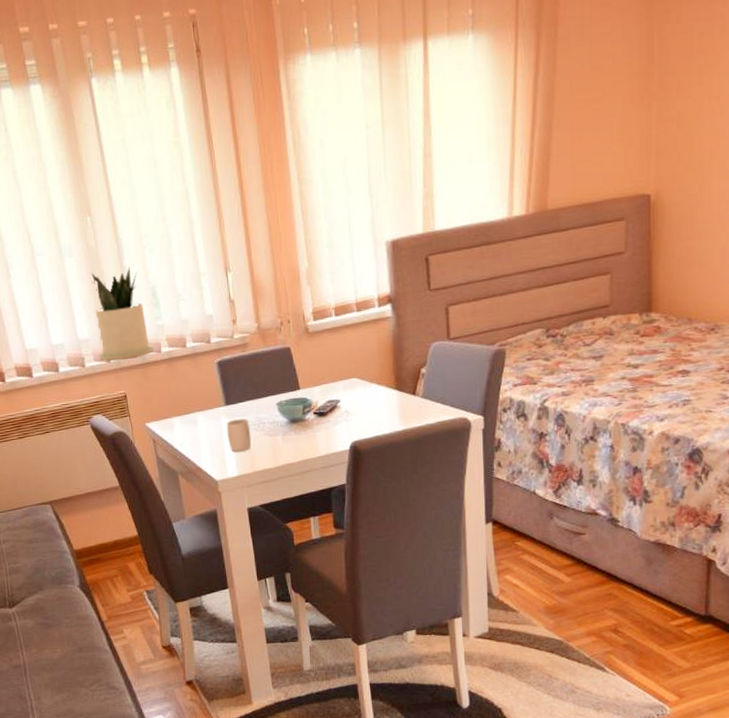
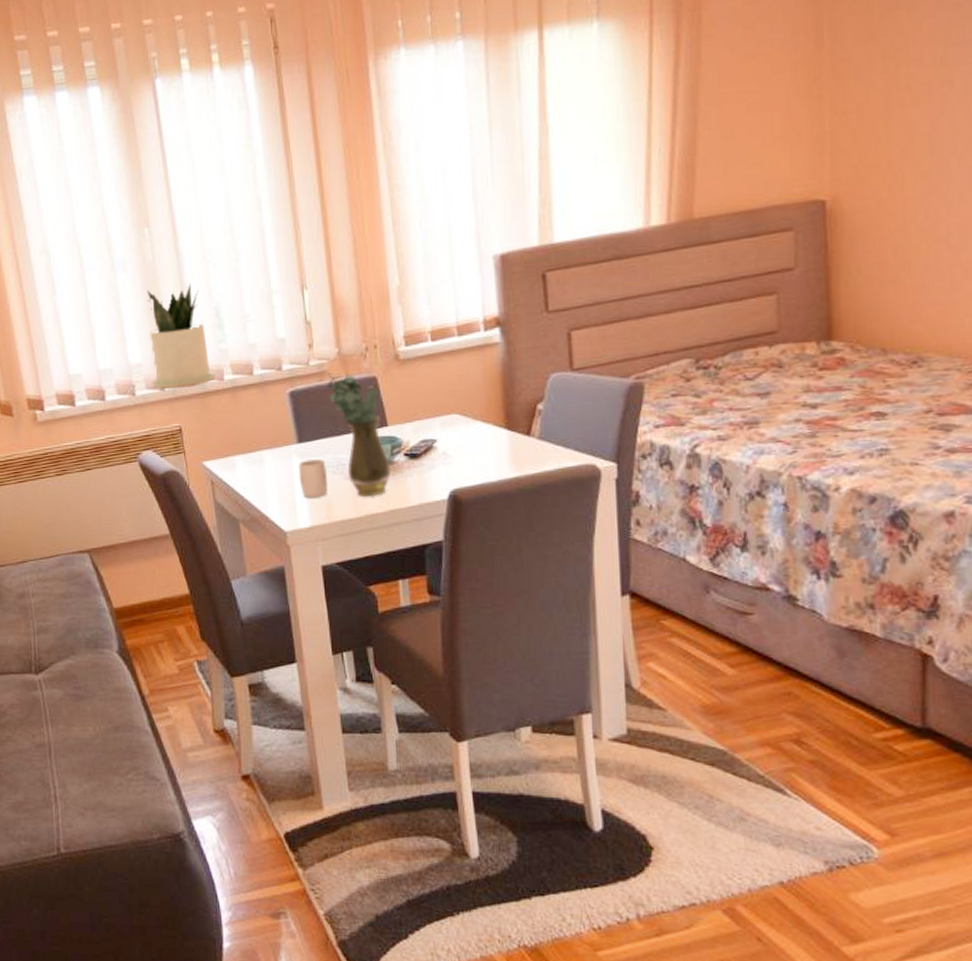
vase: none [249,343,303,450] -> present [327,372,390,497]

